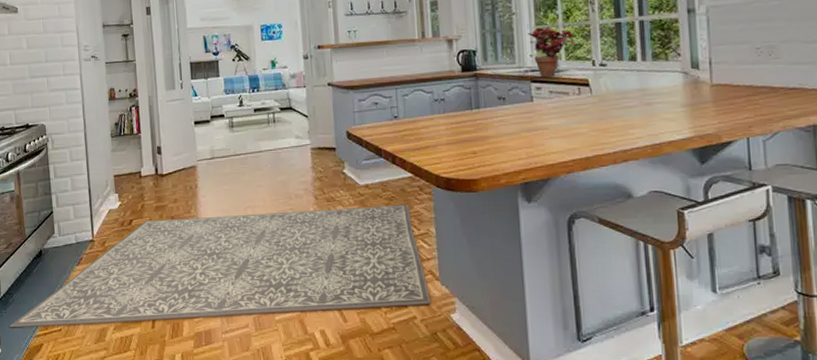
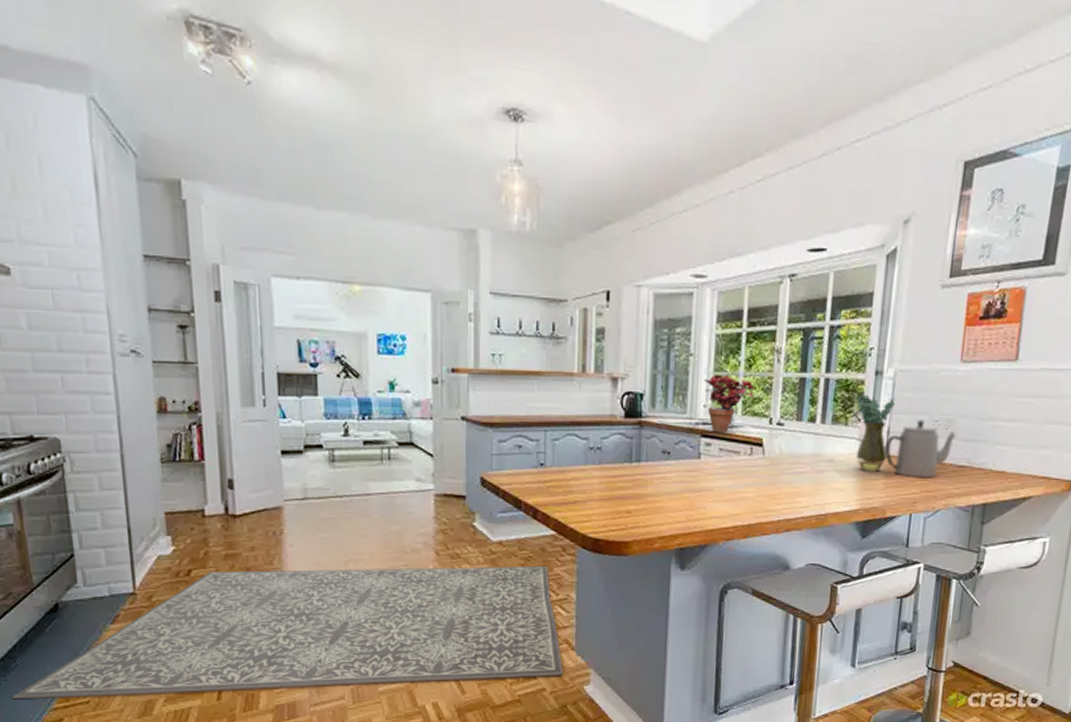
vase: none [671,28,712,101] -> present [855,390,895,472]
teapot: none [708,49,781,104] -> present [884,420,956,479]

